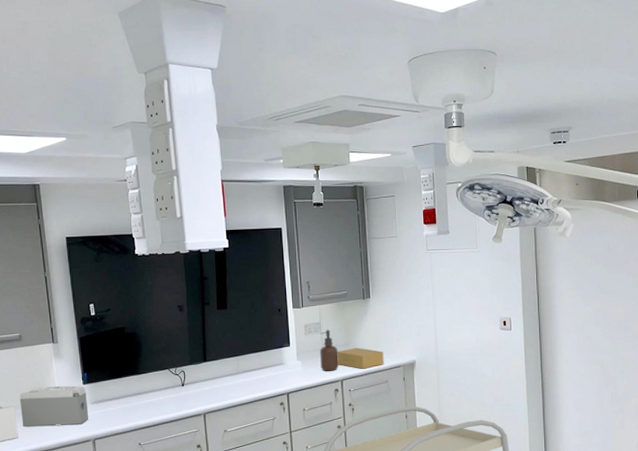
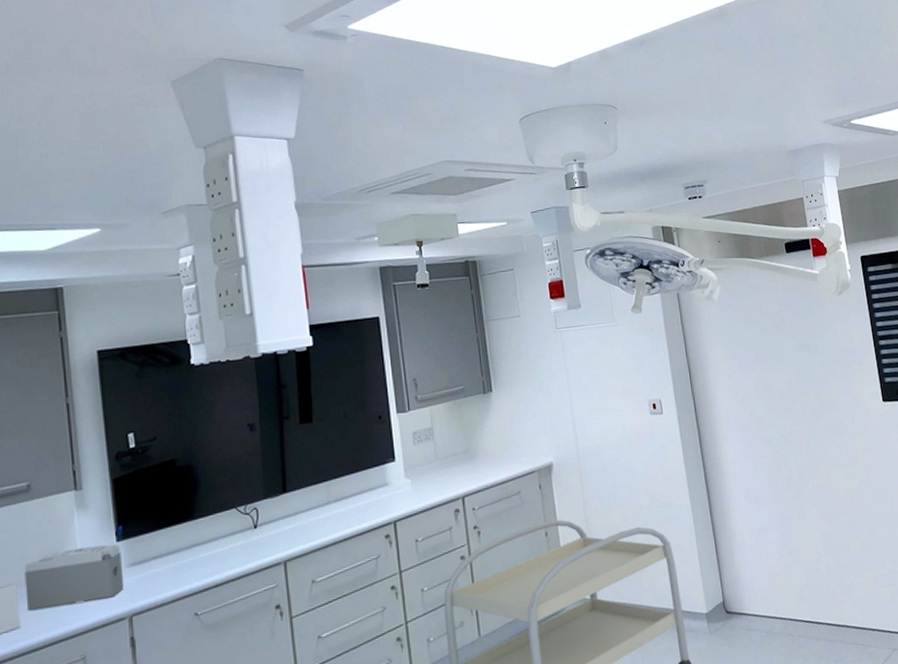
soap dispenser: present [320,330,339,371] -> none [433,436,458,488]
box: present [337,347,384,369] -> none [455,453,514,481]

